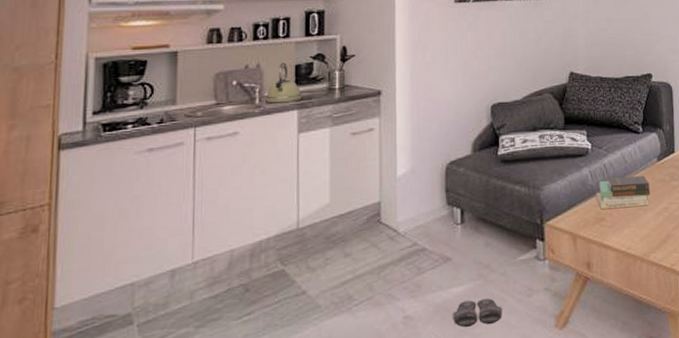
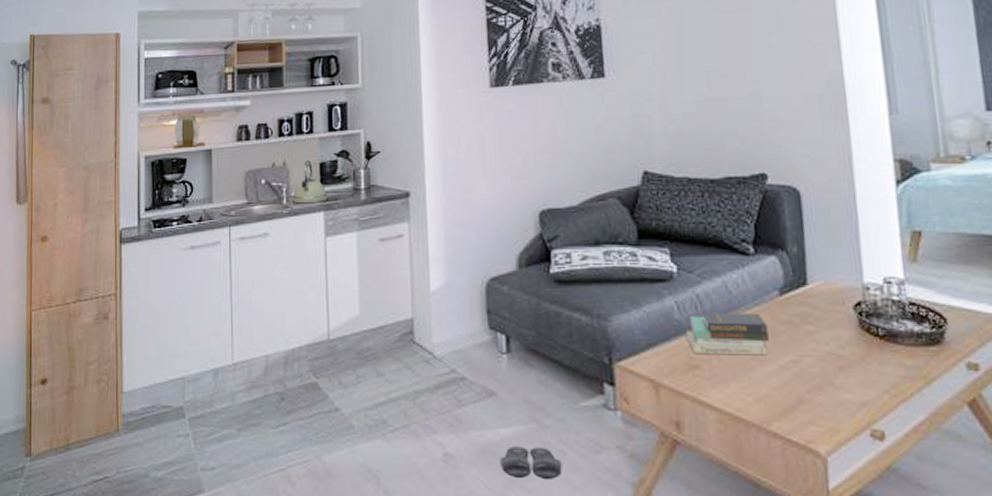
jar: none [134,16,164,50] -> present [175,114,199,148]

